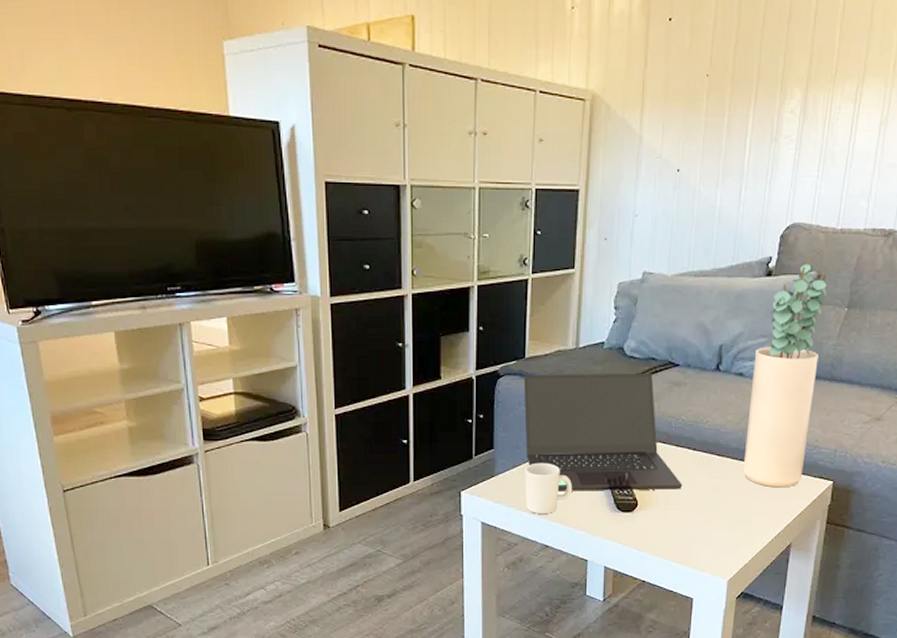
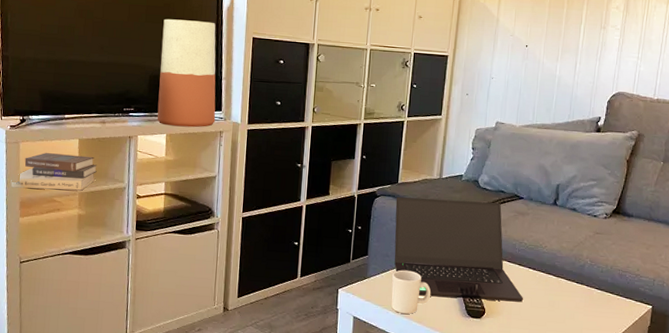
books: none [34,352,144,400] -> present [10,153,97,191]
vase: none [204,163,288,306] -> present [157,19,216,128]
vase: present [743,252,828,488] -> none [575,116,647,308]

